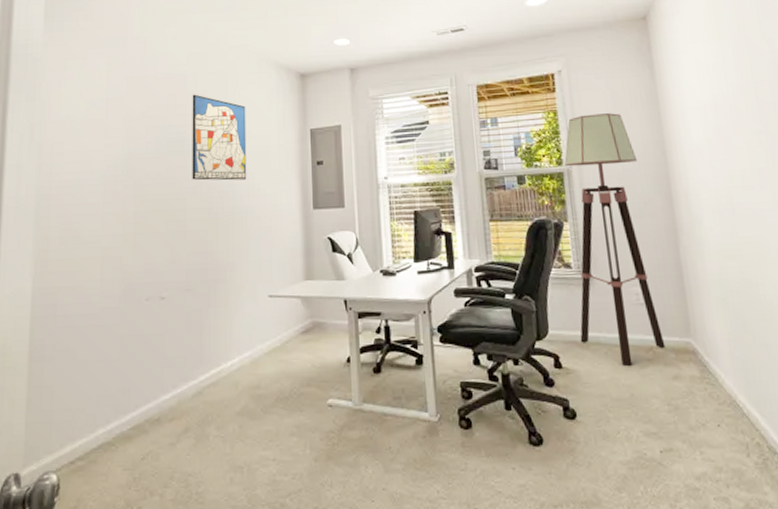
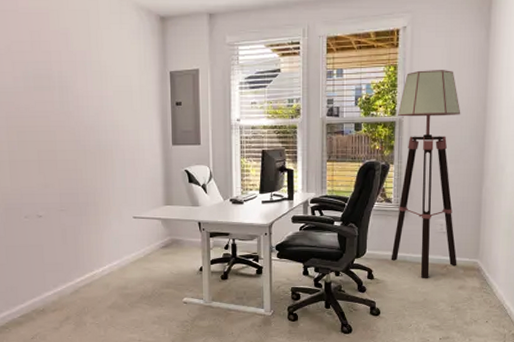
wall art: present [192,94,247,181] -> none [55,31,111,116]

